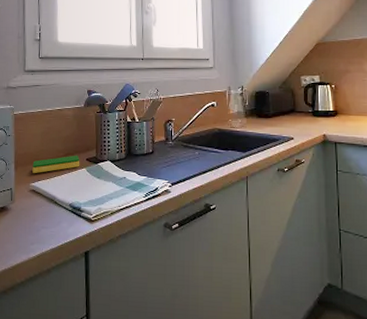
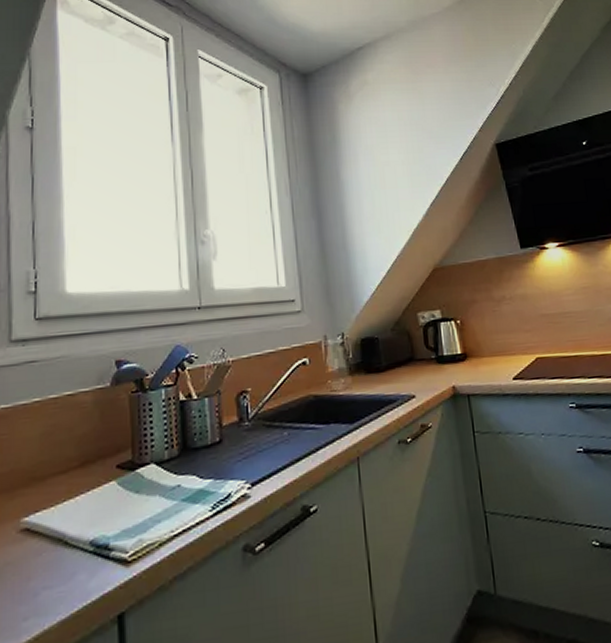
dish sponge: present [32,155,80,173] -> none [25,461,106,501]

